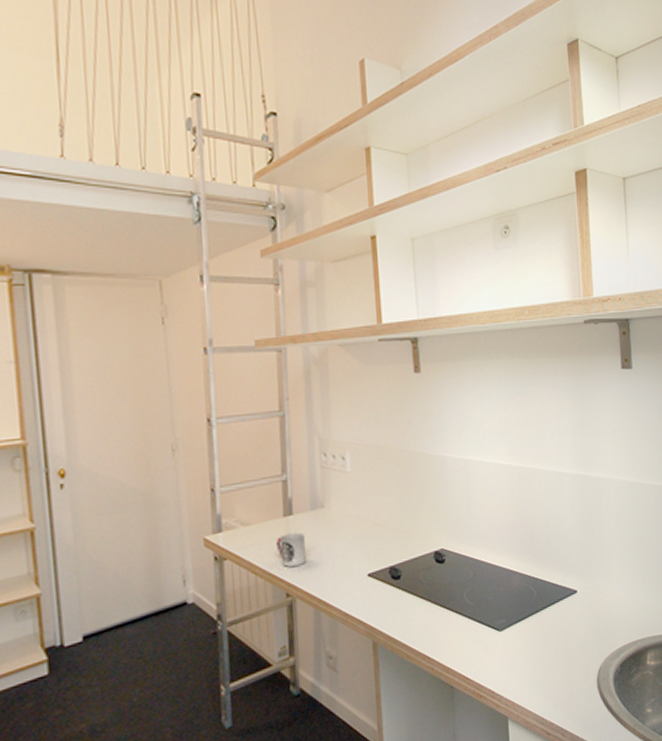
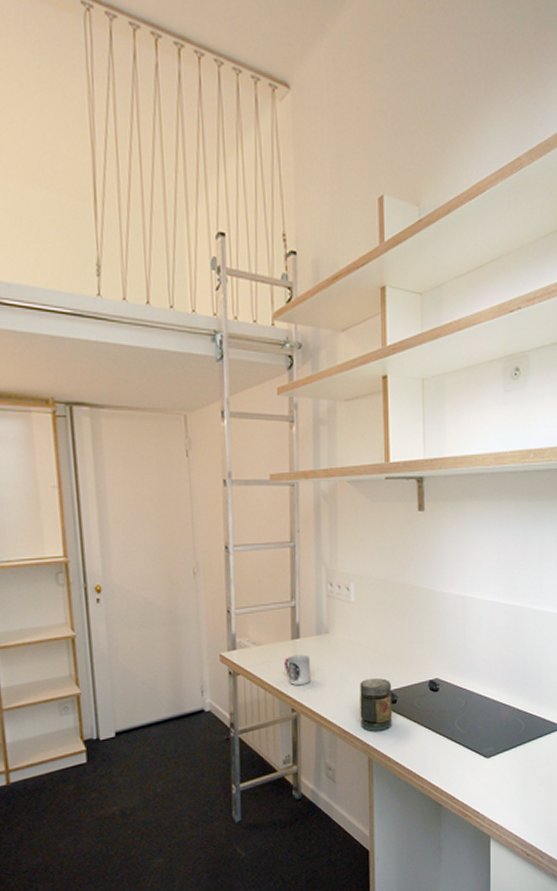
jar: none [360,552,398,612] -> present [360,677,393,731]

